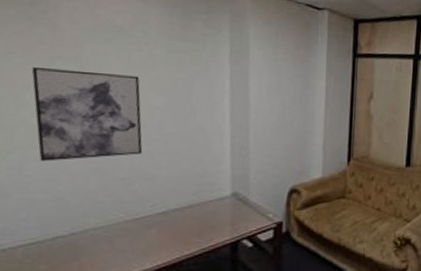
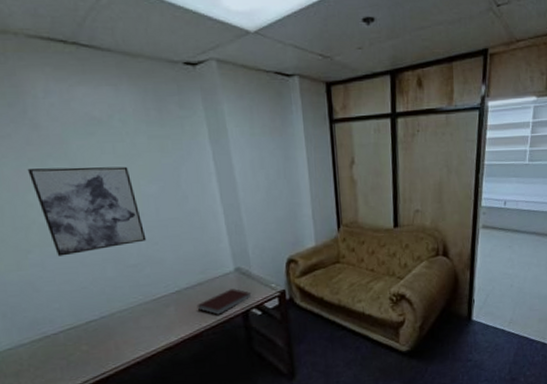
notebook: none [182,215,246,243] -> present [196,289,252,315]

